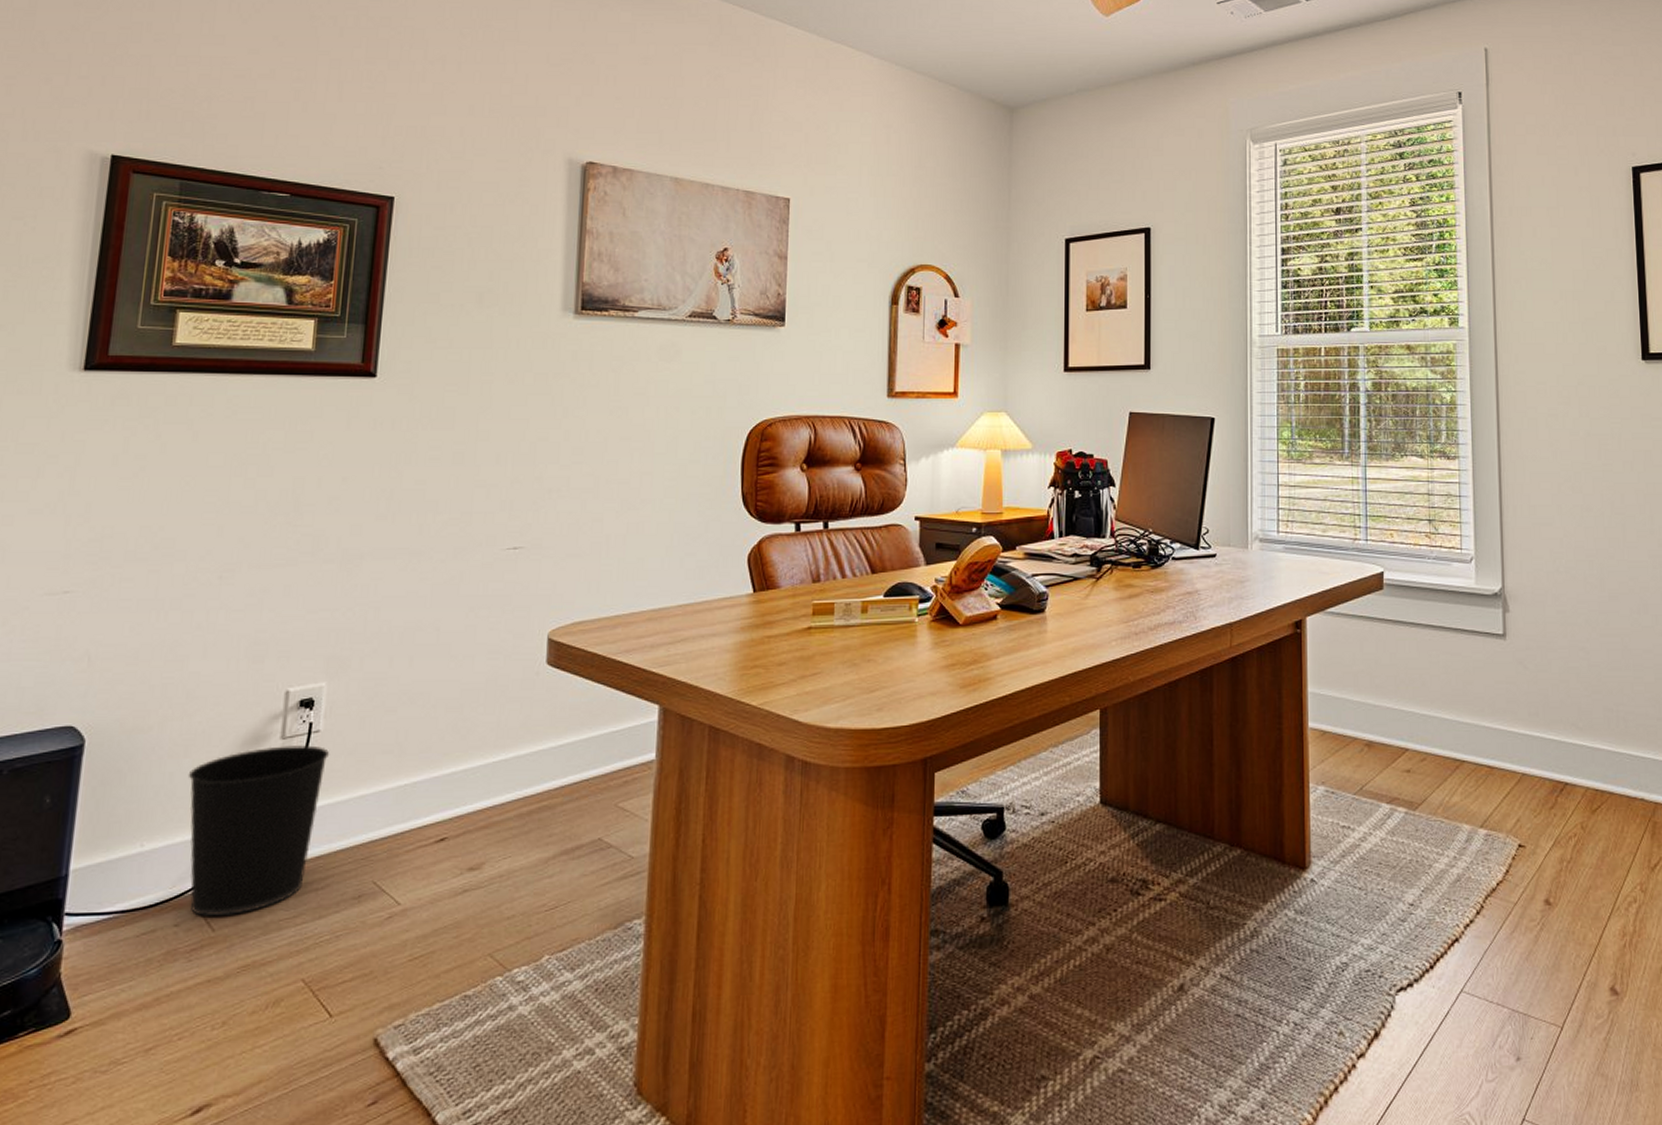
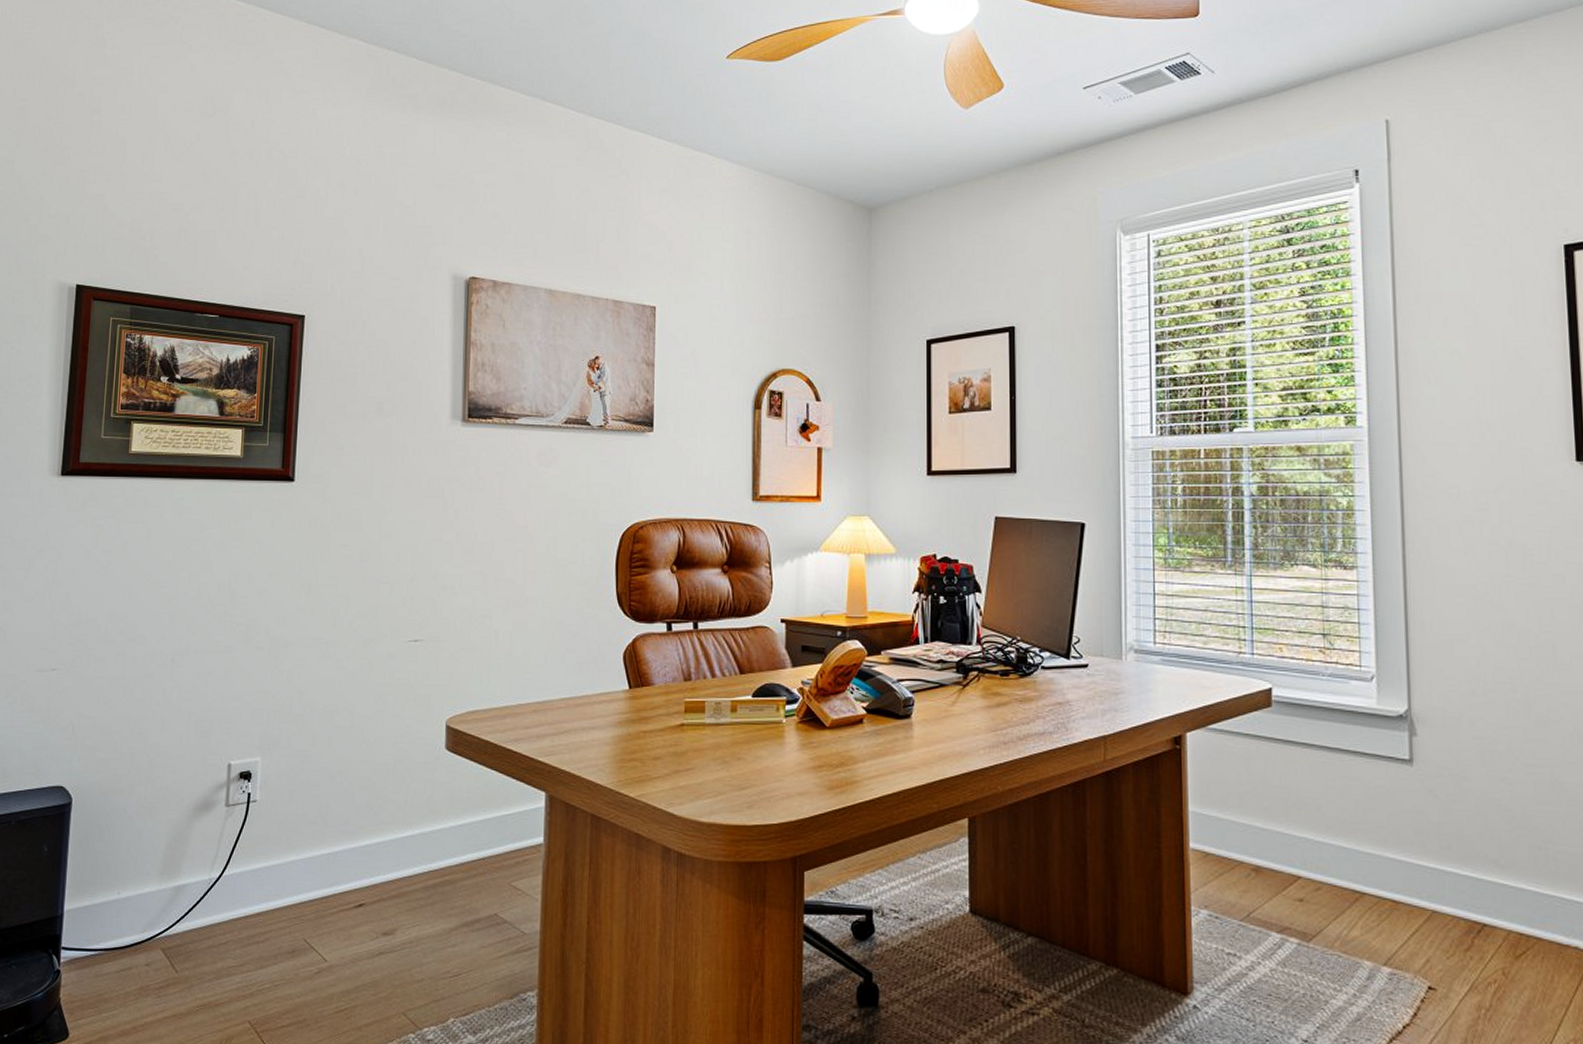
wastebasket: present [187,745,330,916] -> none [152,812,266,960]

